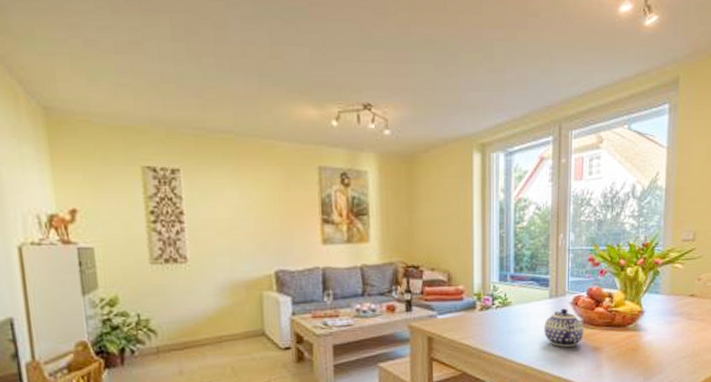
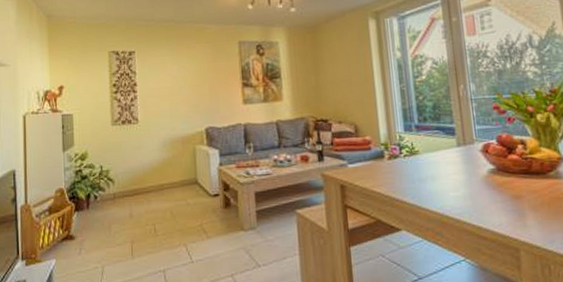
teapot: present [544,308,584,347] -> none [455,156,500,195]

